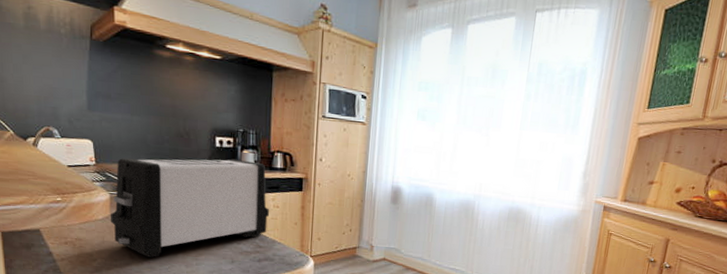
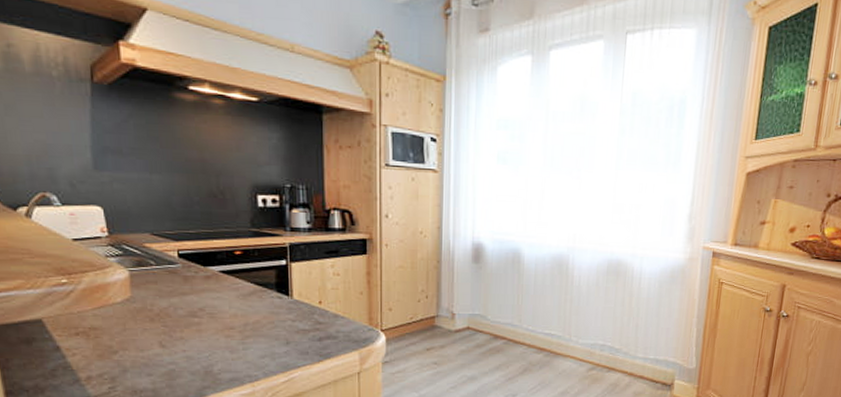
toaster: present [111,158,269,258] -> none [132,220,328,345]

